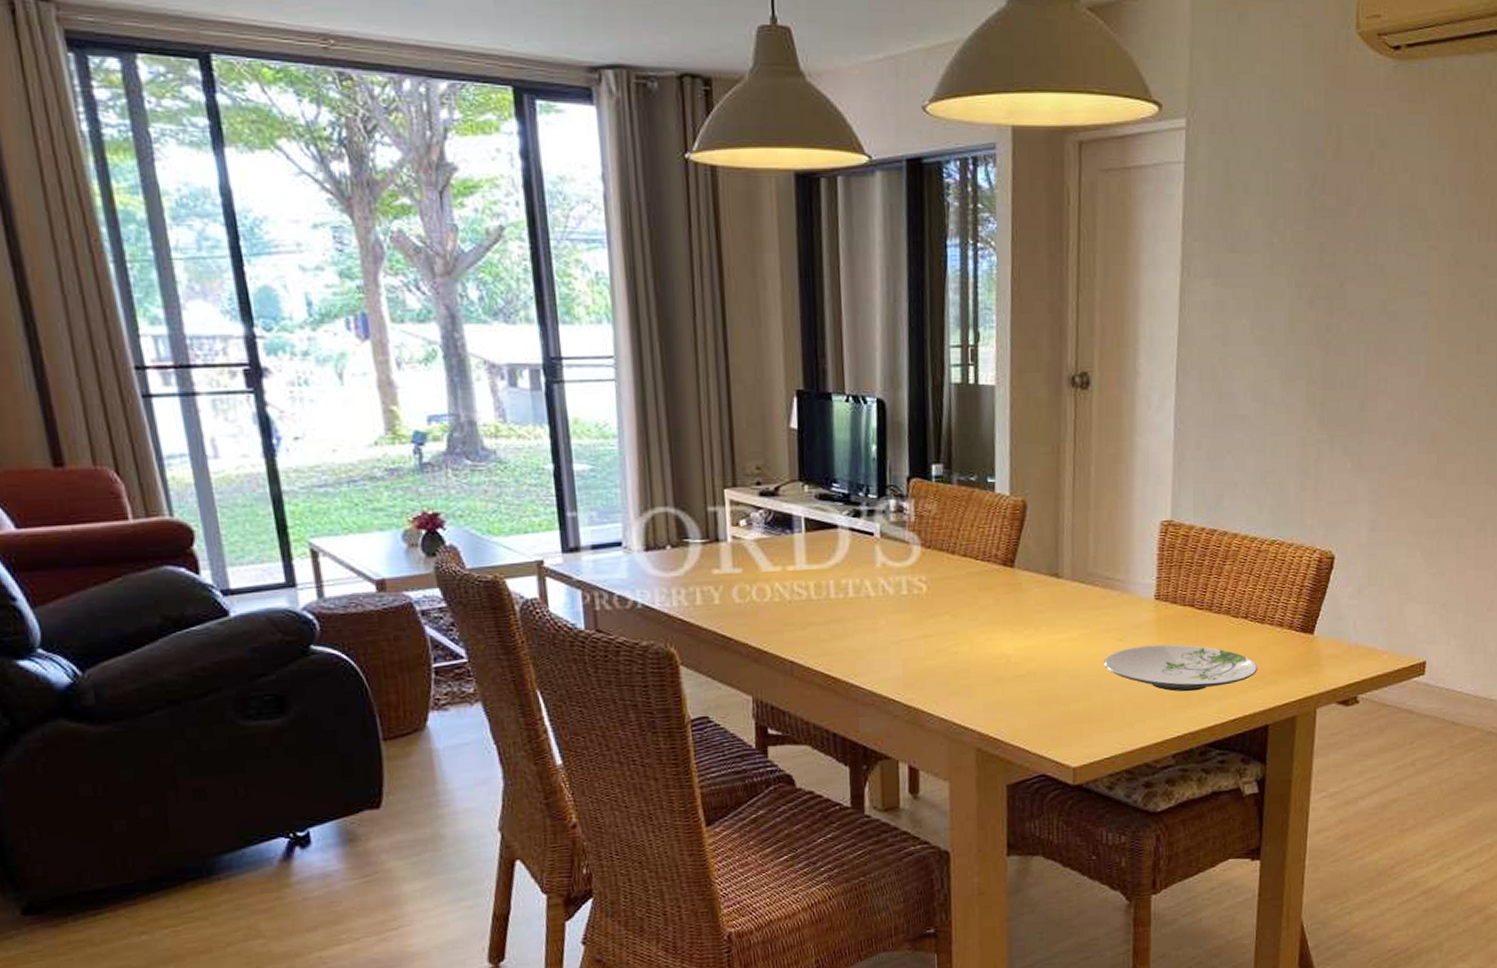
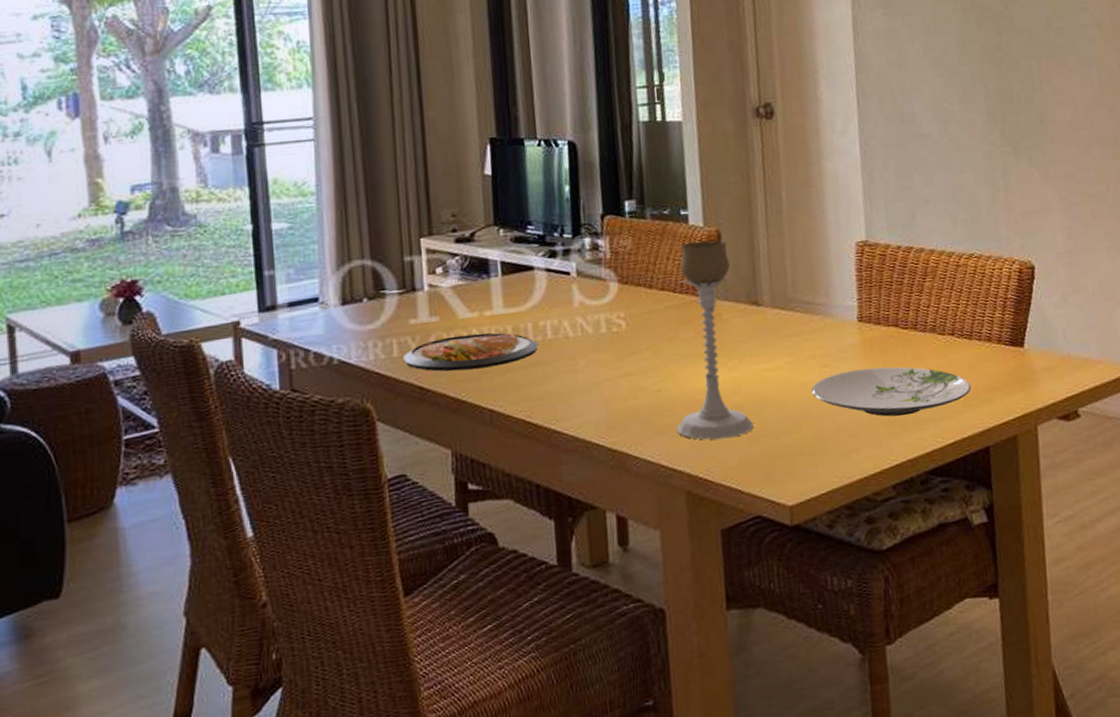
dish: none [706,587,839,623] -> present [403,332,538,372]
candle holder: none [970,509,1045,703] -> present [676,239,754,440]

